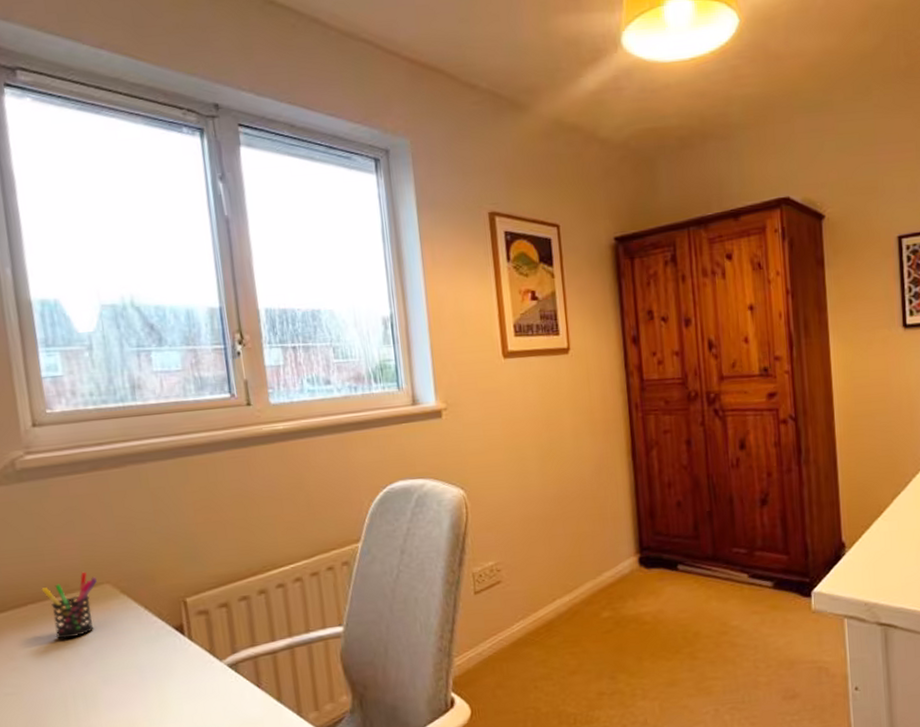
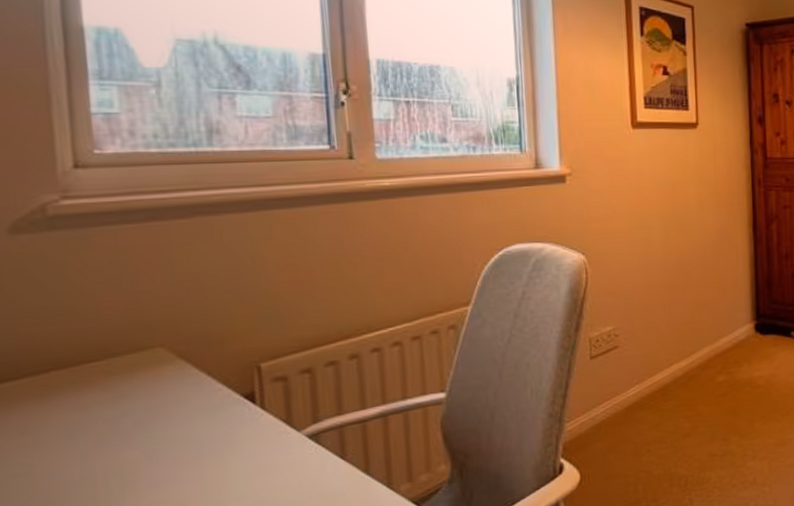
pen holder: present [41,571,97,639] -> none [71,333,147,410]

